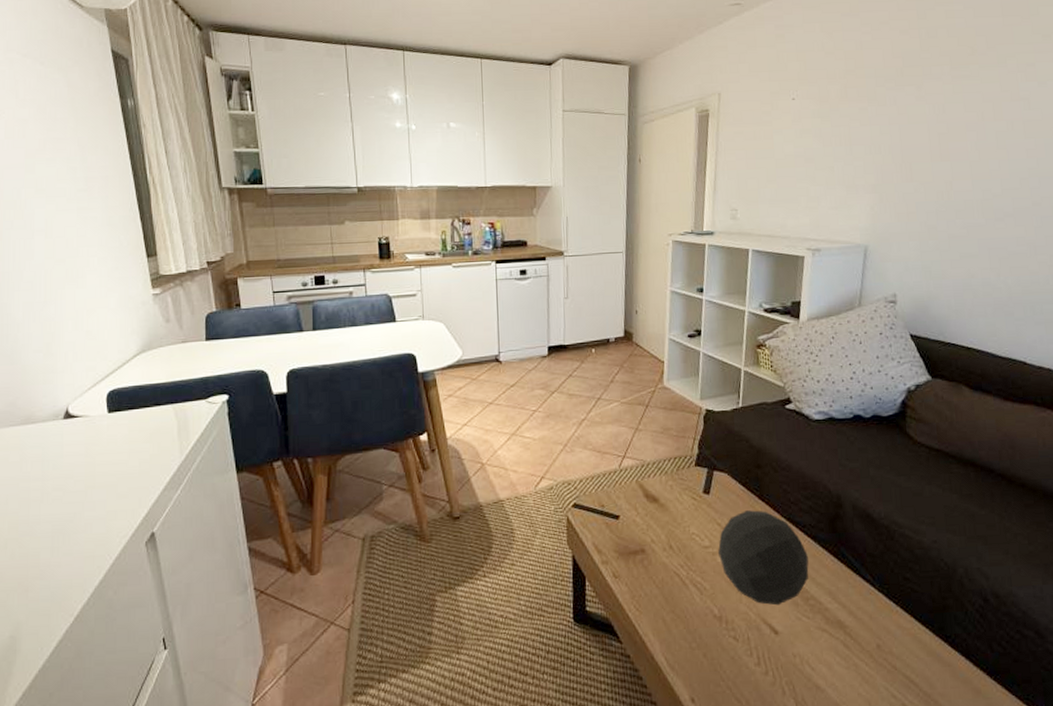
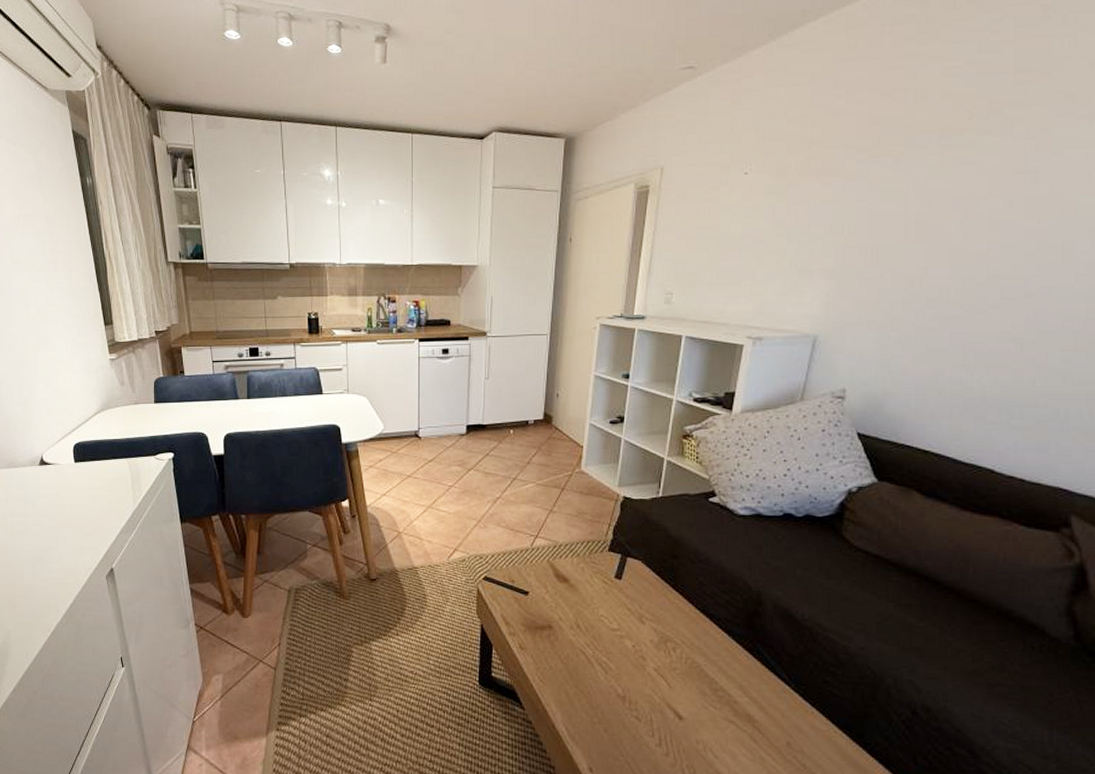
decorative orb: present [718,510,809,606] -> none [627,599,720,693]

